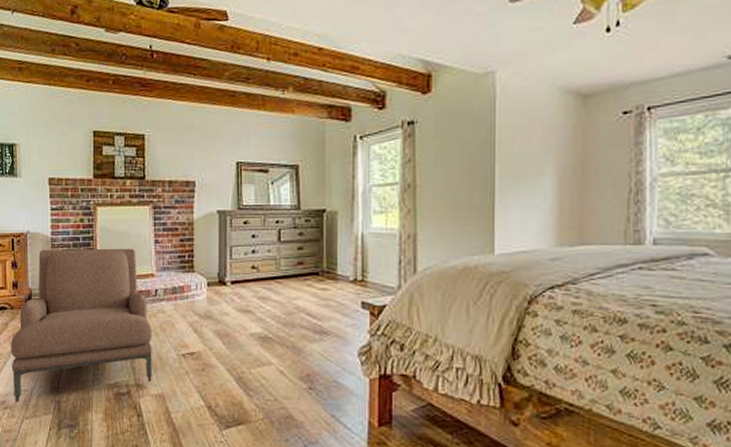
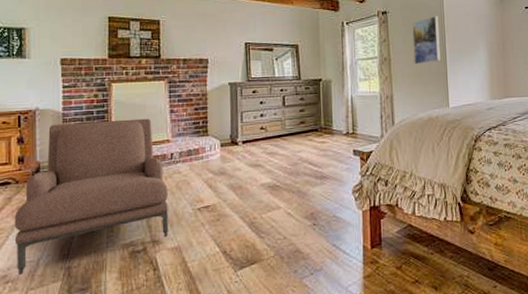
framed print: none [448,126,487,194] -> present [412,16,441,65]

